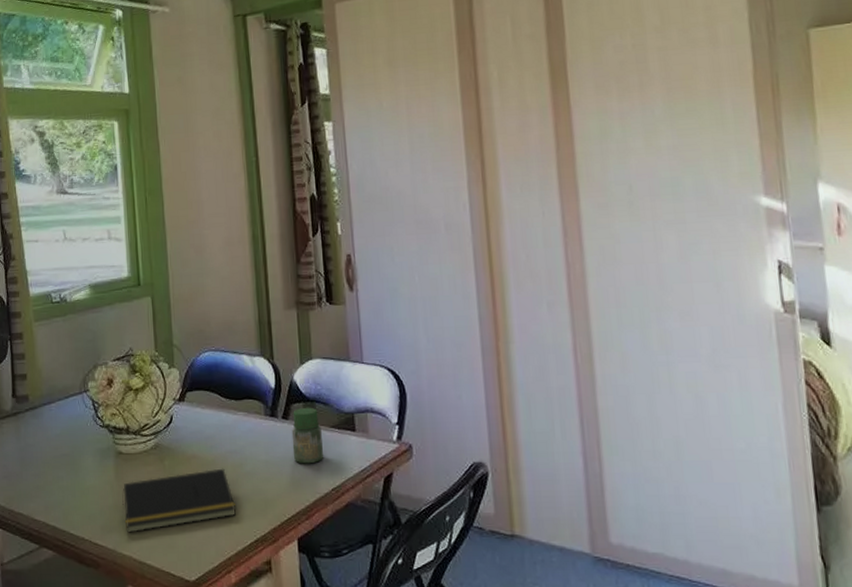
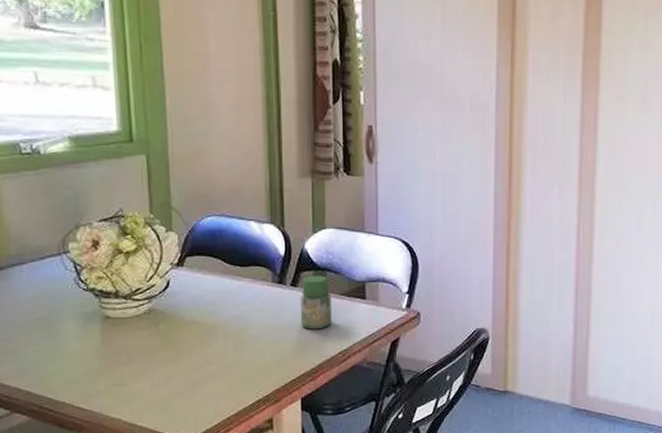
notepad: present [122,468,236,533] -> none [110,333,237,397]

